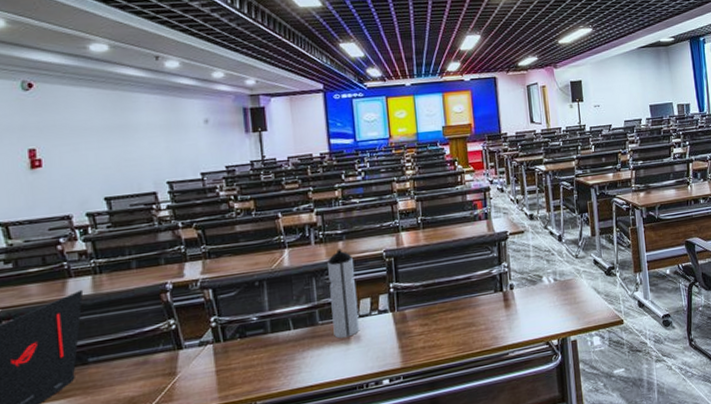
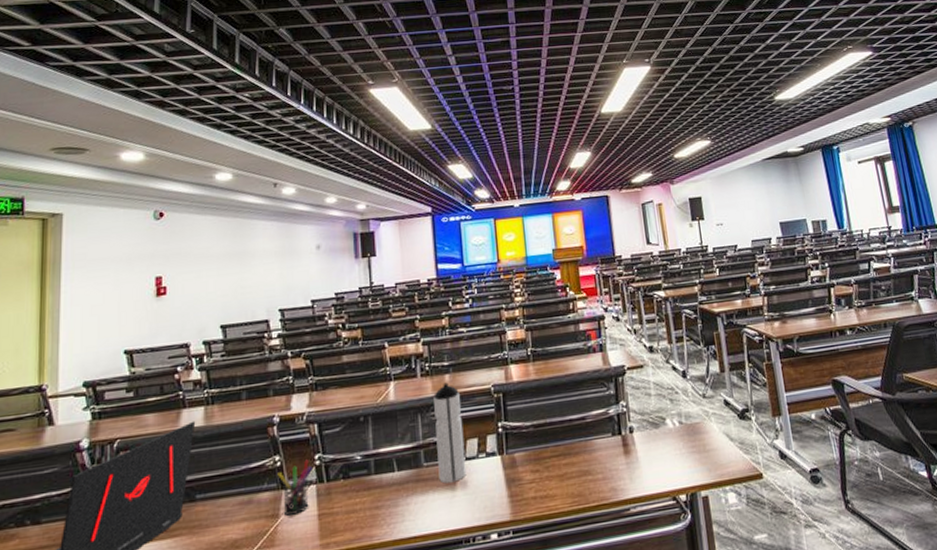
pen holder: none [173,322,208,373] -> present [277,459,312,516]

